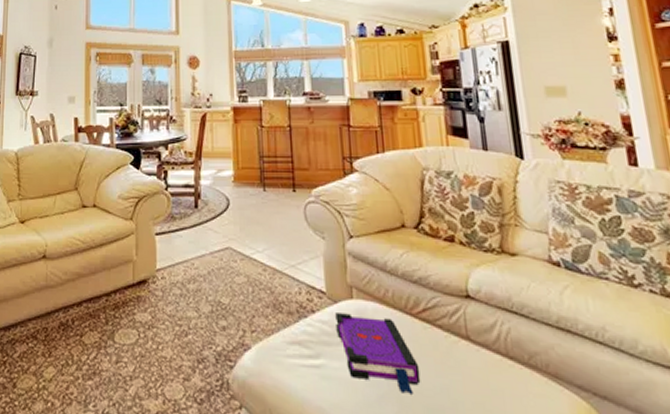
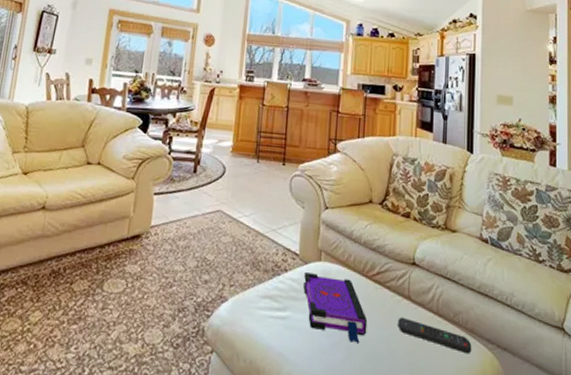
remote control: none [457,361,560,405] -> present [398,317,472,354]

